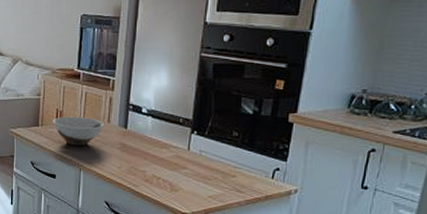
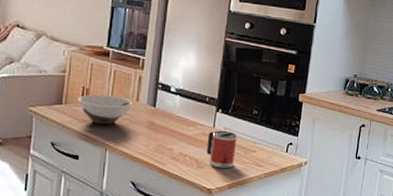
mug: none [181,153,215,193] -> present [207,130,237,168]

